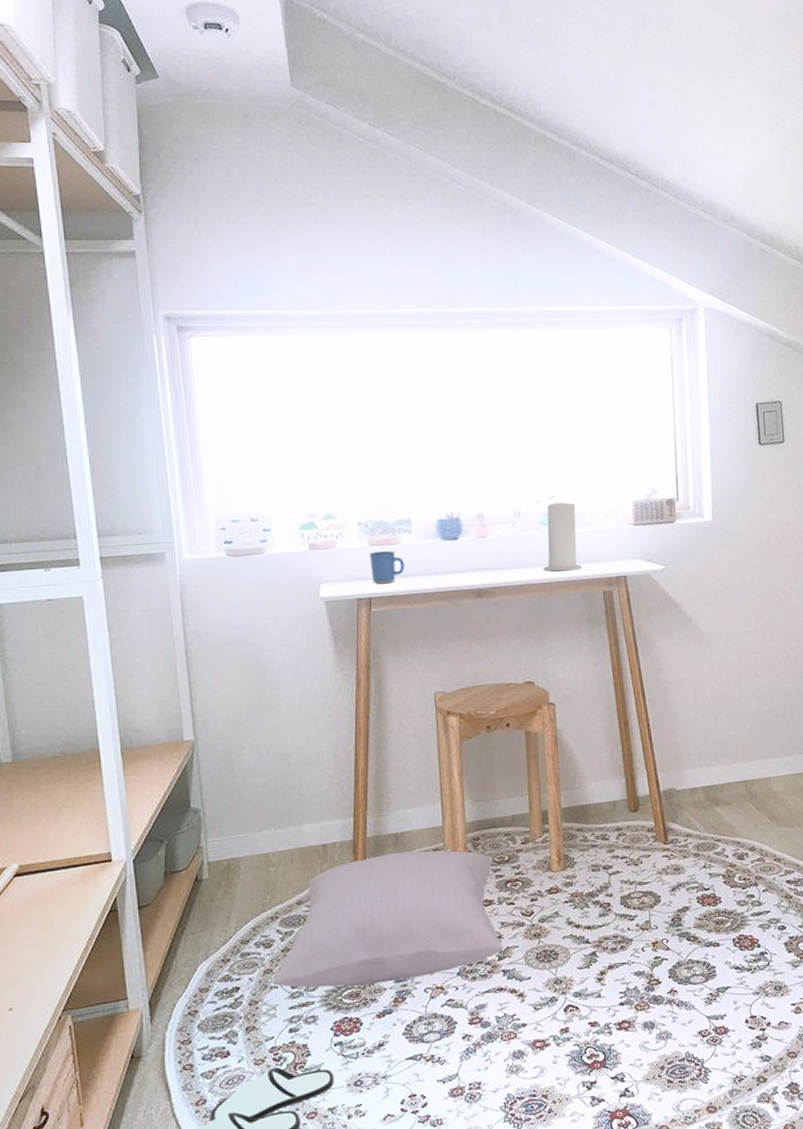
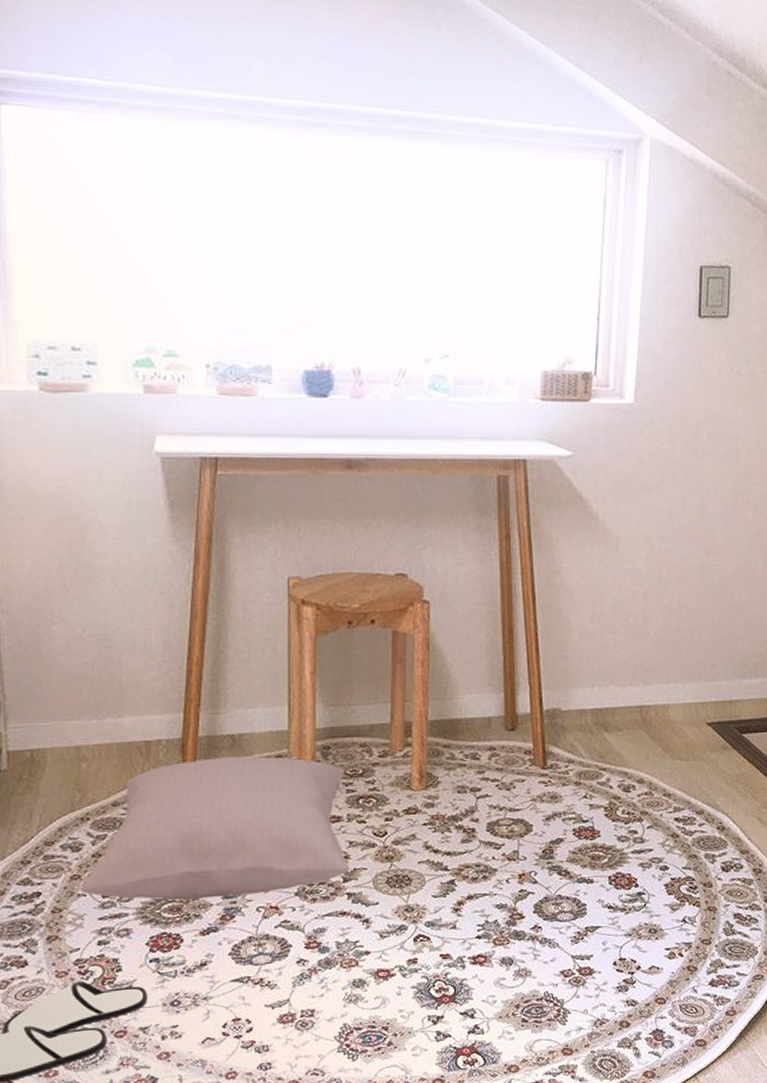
mug: present [369,551,405,584] -> none [218,403,261,443]
candle: present [544,502,581,572] -> none [429,363,474,447]

